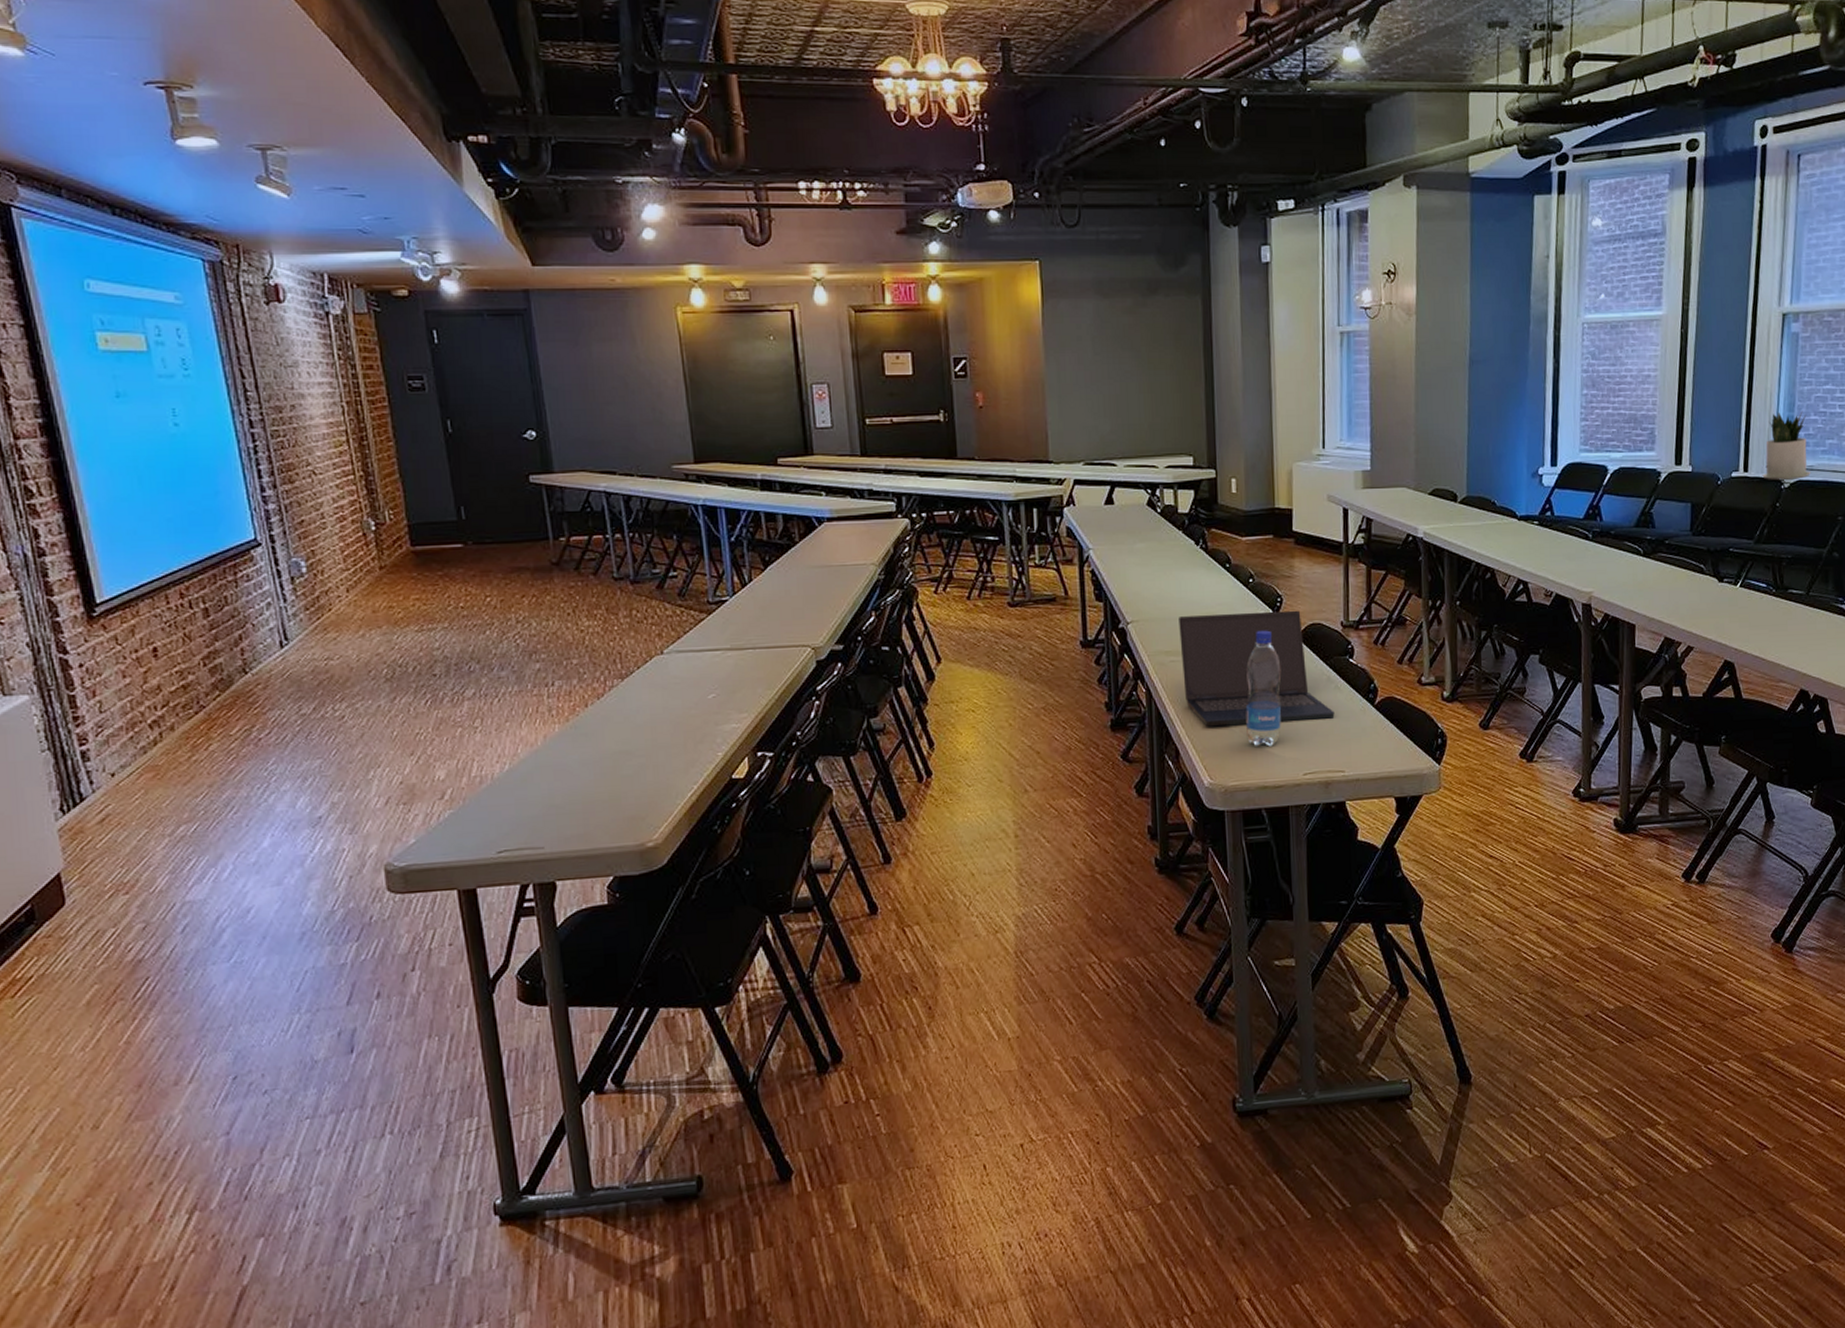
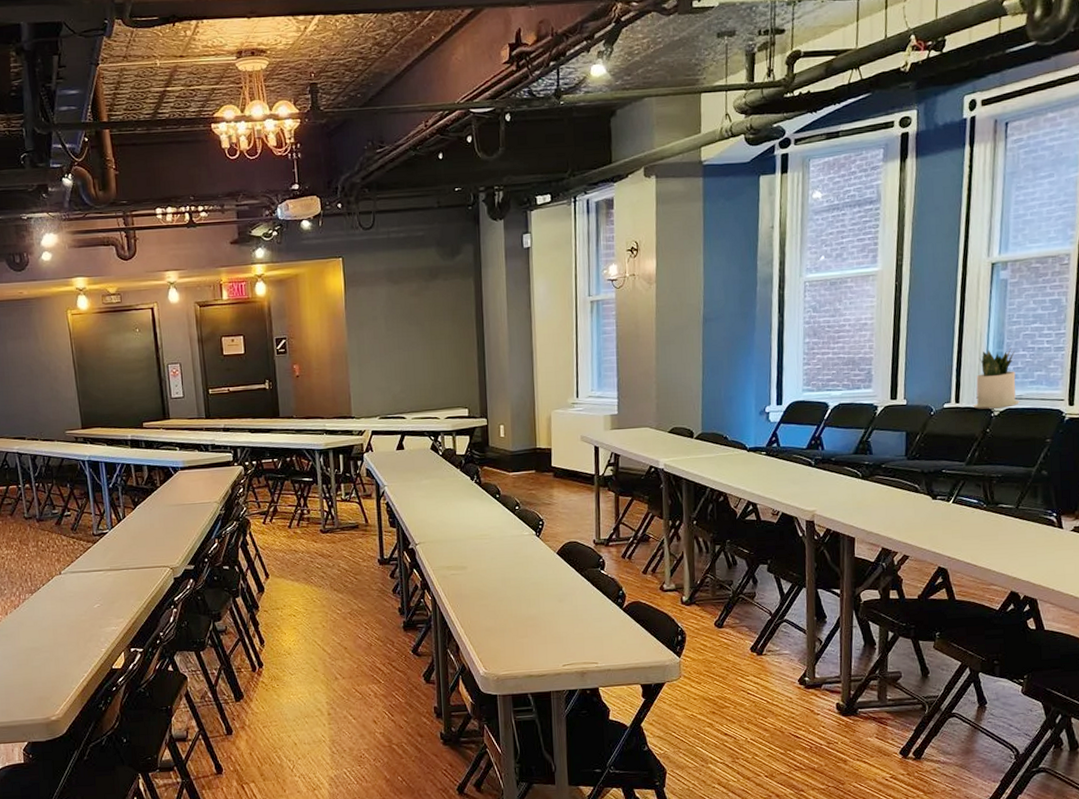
laptop: present [1179,610,1335,727] -> none [458,531,589,627]
bottle: present [1245,630,1282,747] -> none [513,548,544,644]

